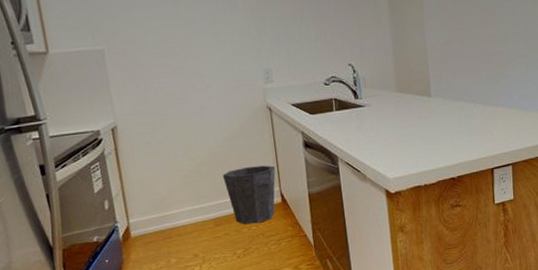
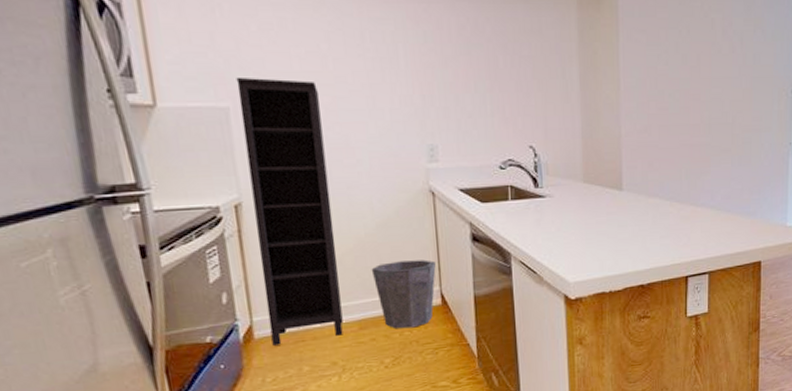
bookcase: none [109,23,202,242] -> present [236,77,343,346]

